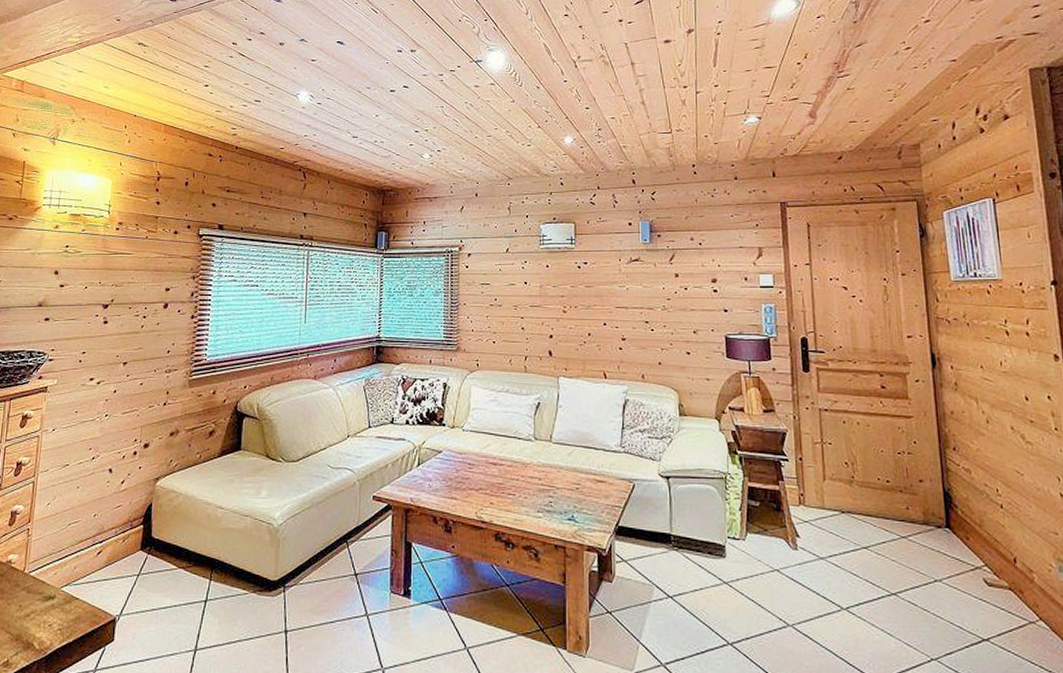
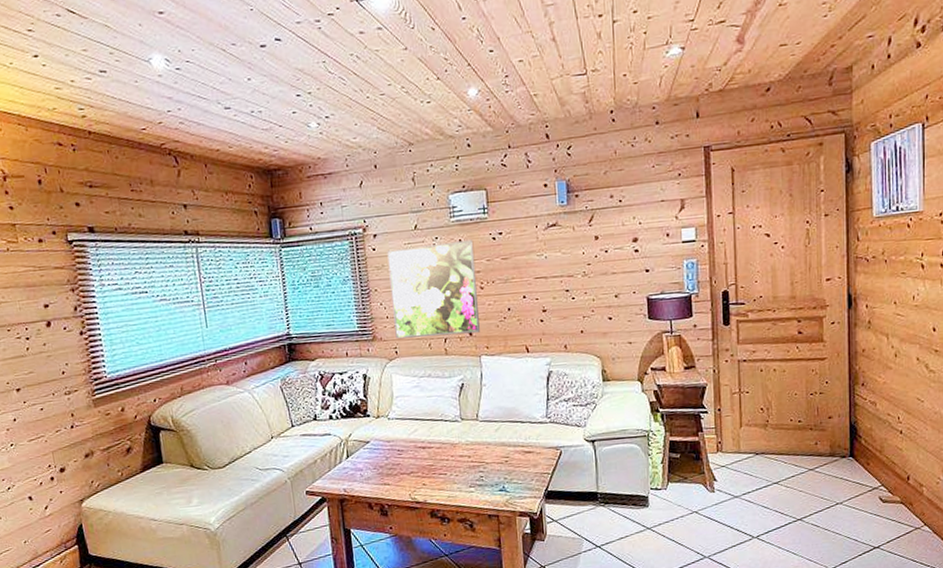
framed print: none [479,266,560,354] -> present [387,239,480,339]

